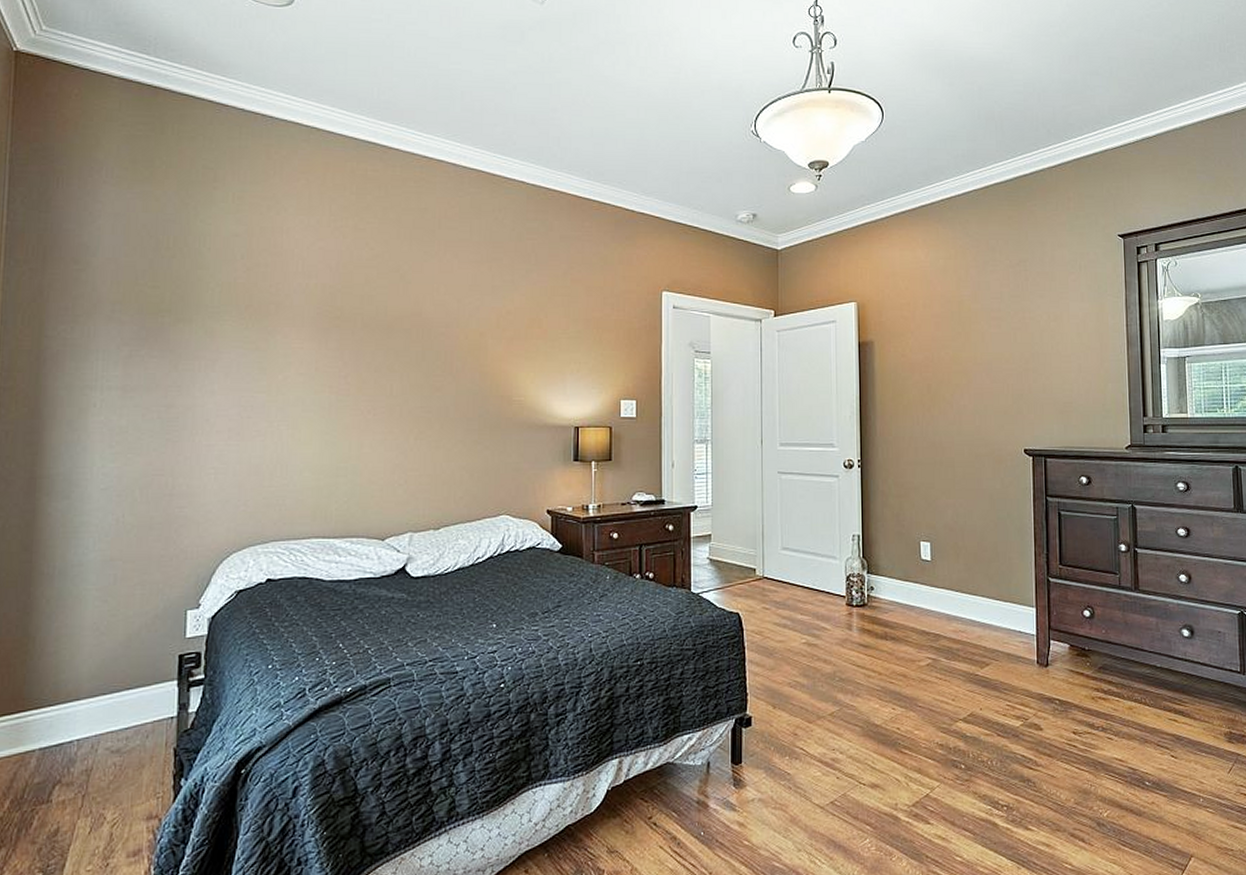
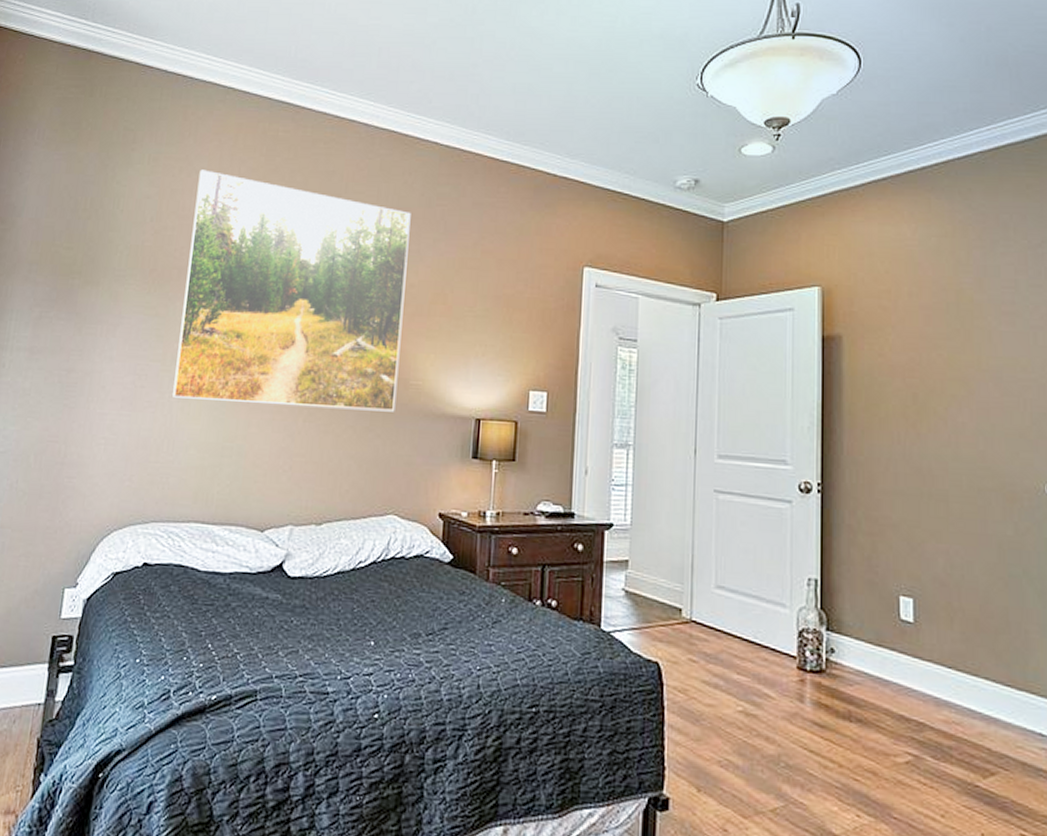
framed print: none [280,207,503,426] -> present [171,169,411,412]

